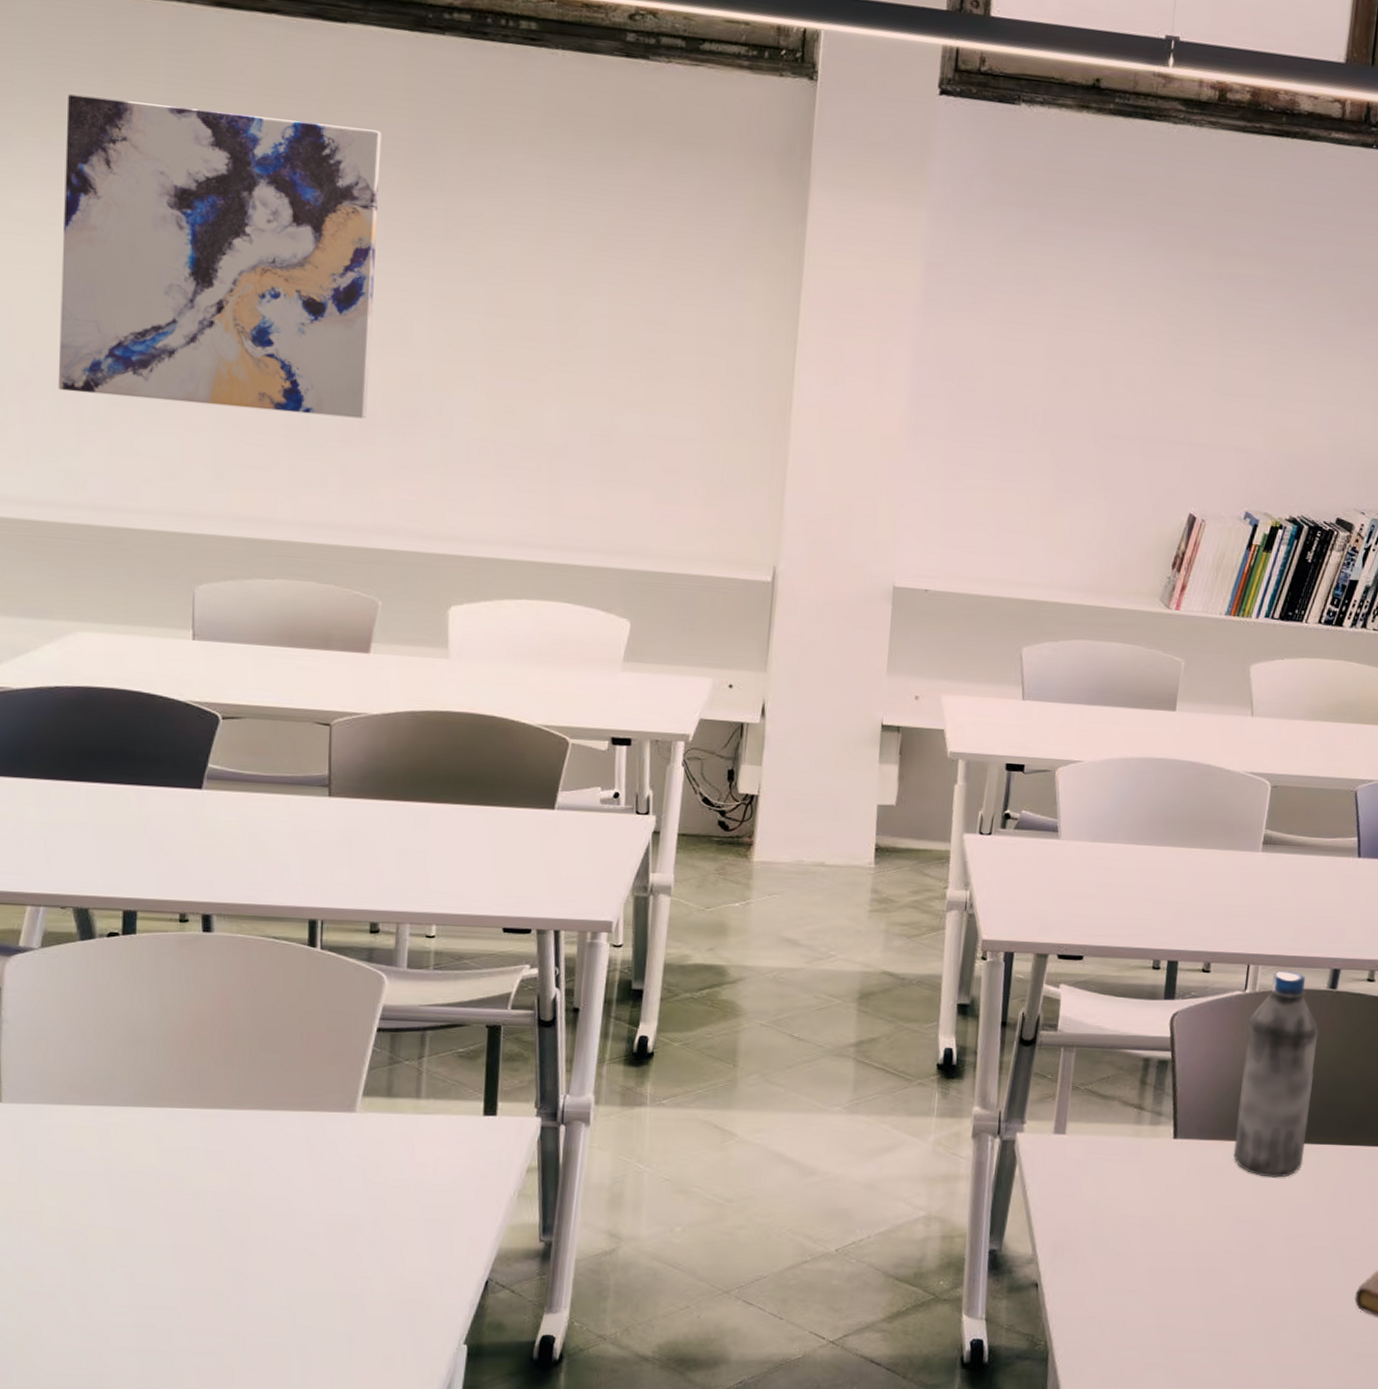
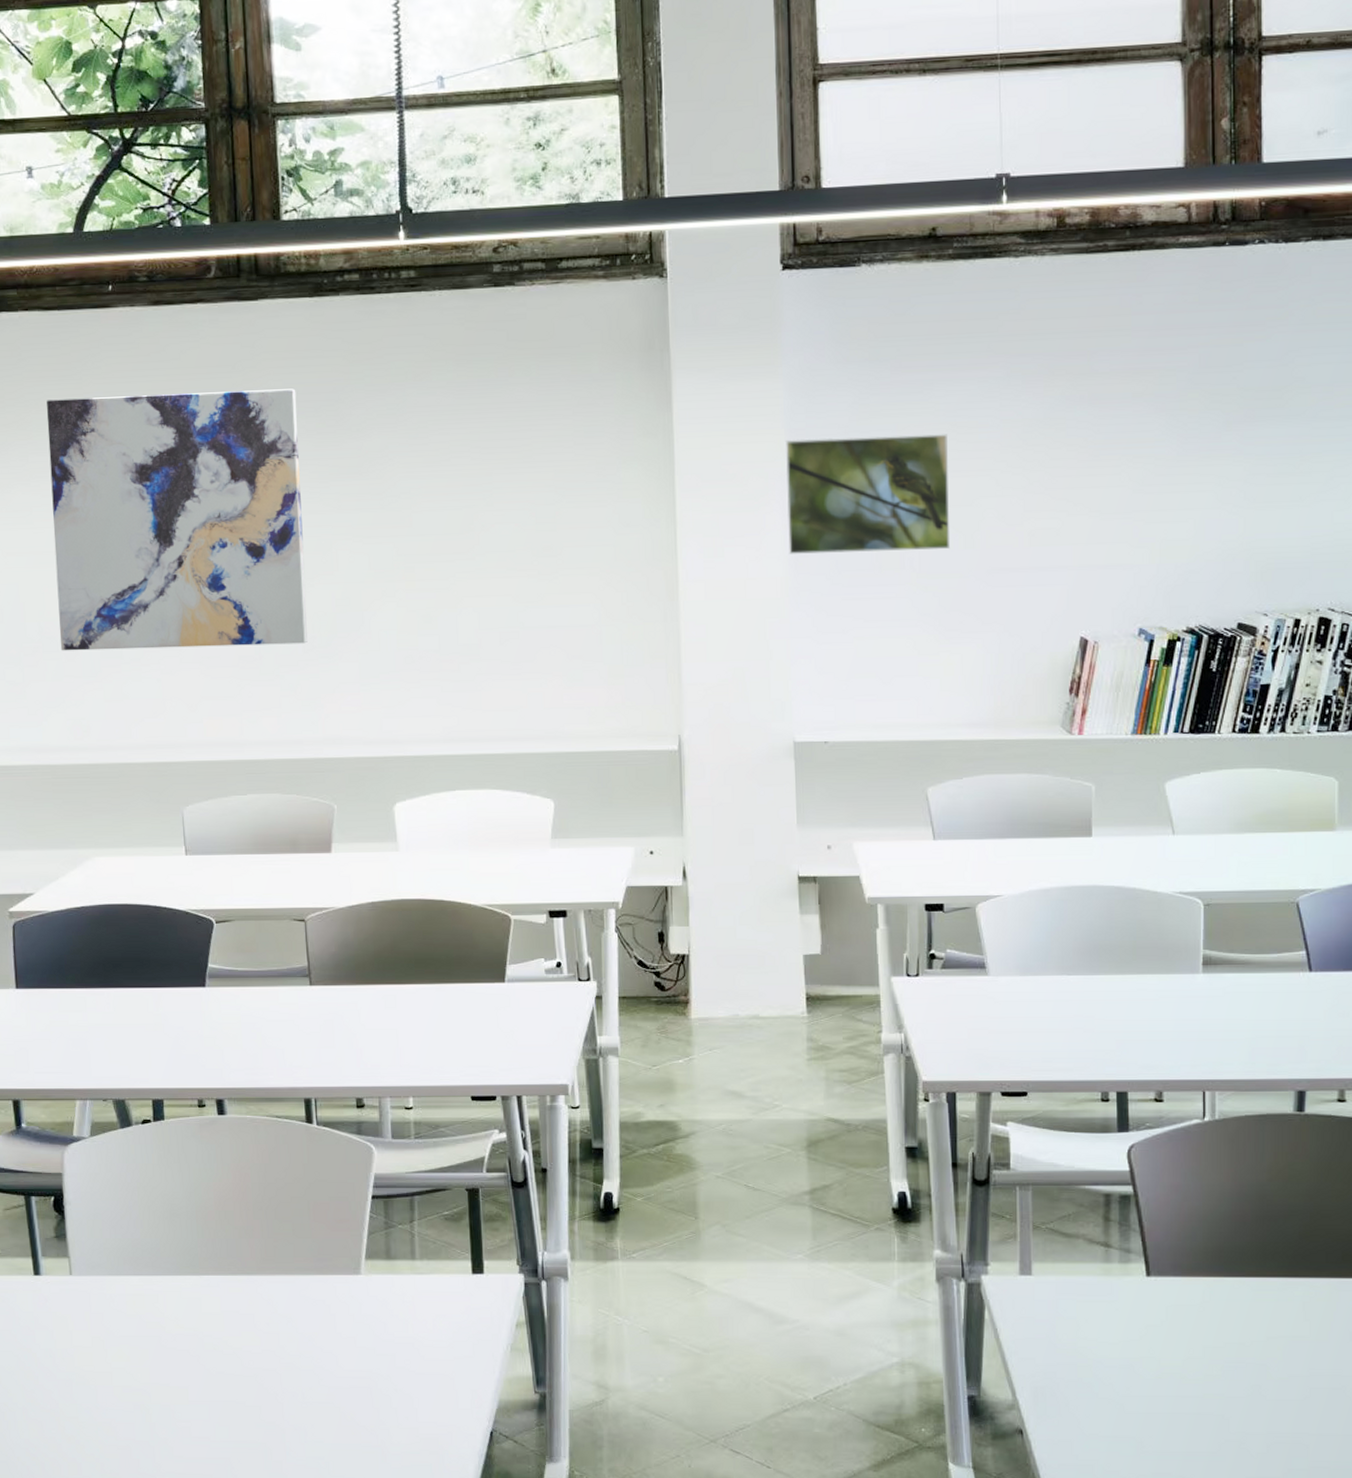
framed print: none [911,274,1086,408] -> present [785,434,951,554]
water bottle: present [1233,970,1319,1178] -> none [1212,1094,1292,1315]

